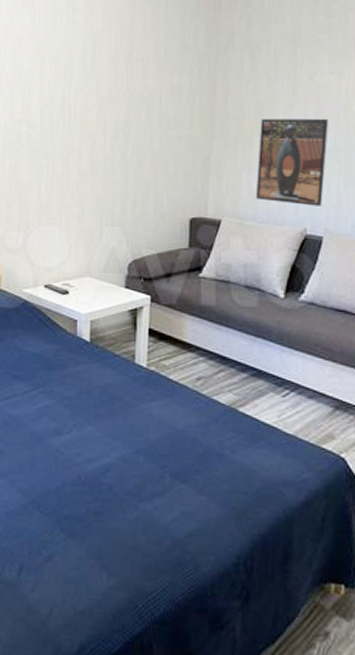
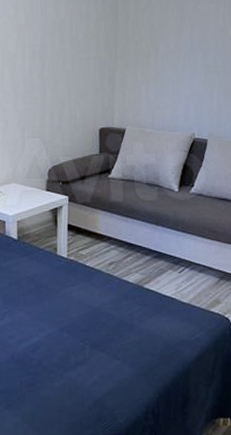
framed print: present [255,118,329,206] -> none [153,41,210,114]

